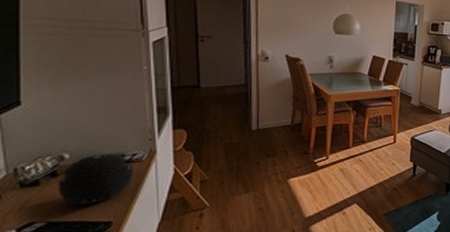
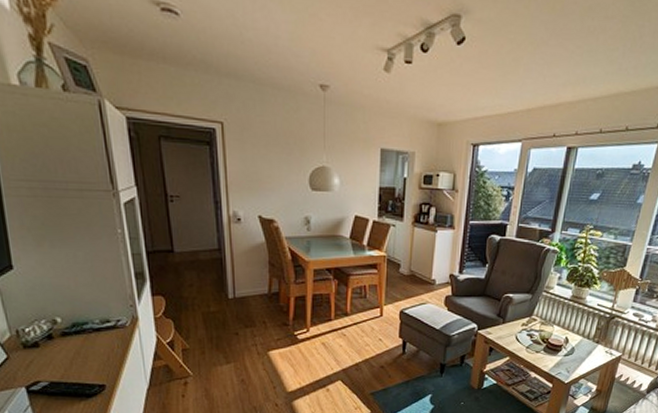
speaker: present [58,153,134,206] -> none [54,318,120,368]

